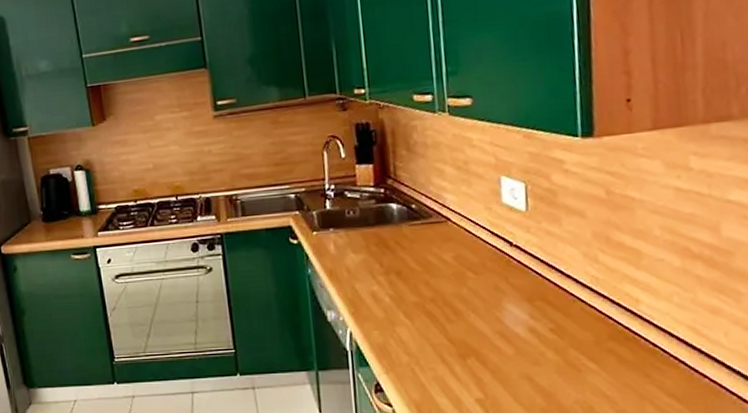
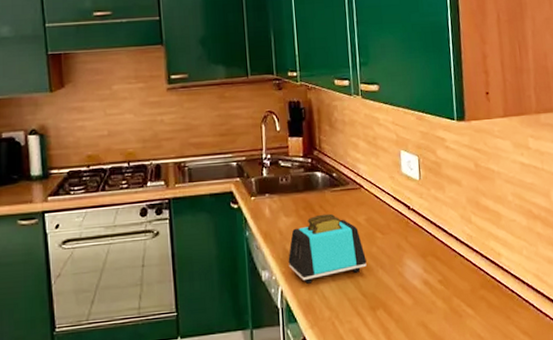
toaster: none [357,250,455,326] -> present [288,213,367,284]

